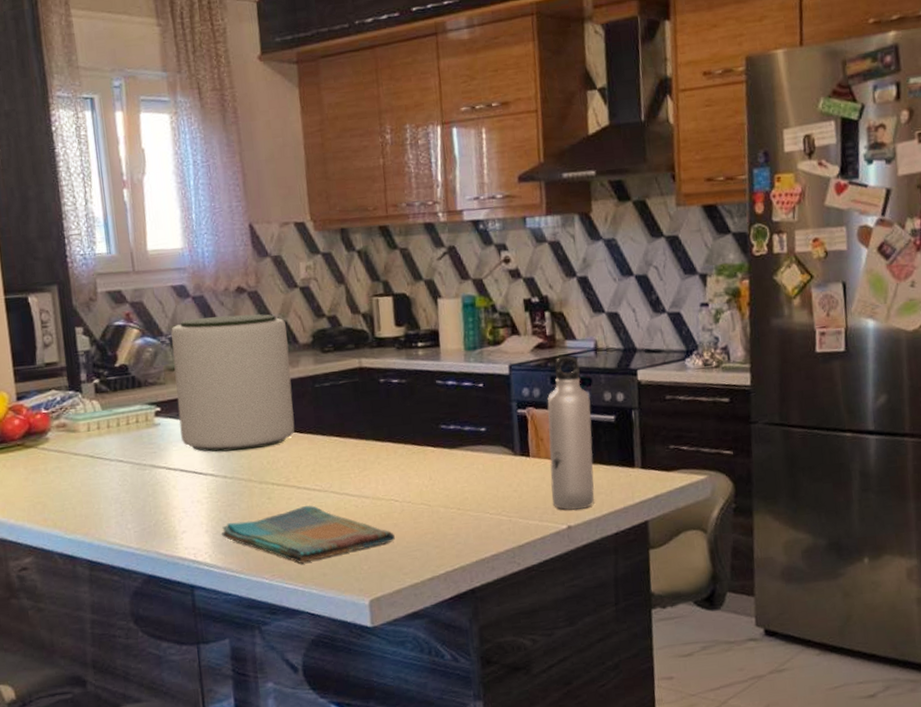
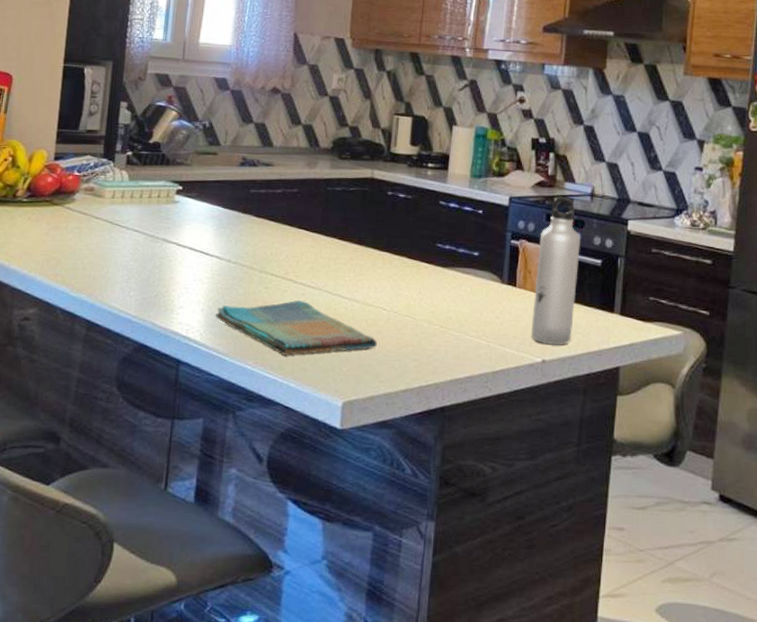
plant pot: present [171,314,295,452] -> none [196,110,312,239]

